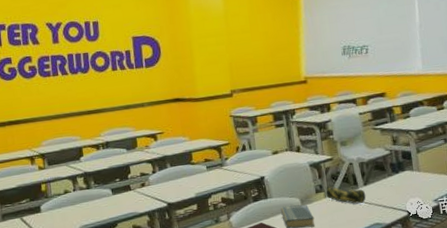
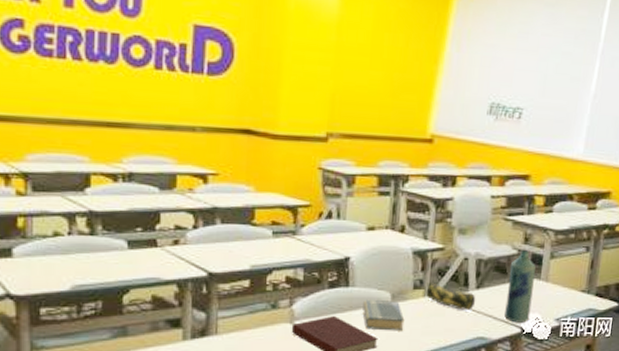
bottle: none [386,149,413,208] -> present [504,249,536,323]

